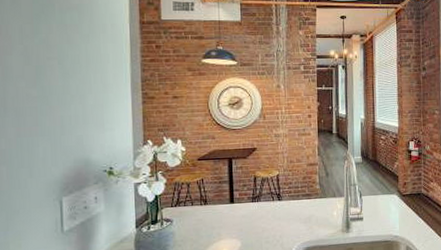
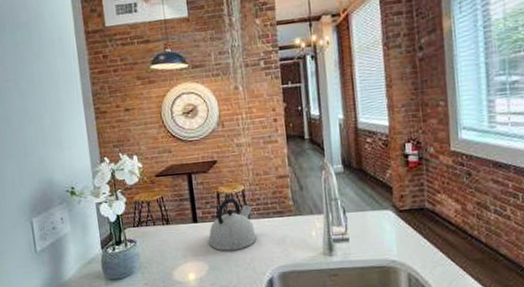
kettle: none [242,181,288,230] -> present [208,198,258,252]

